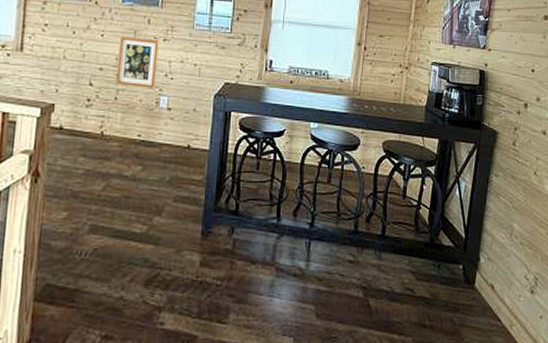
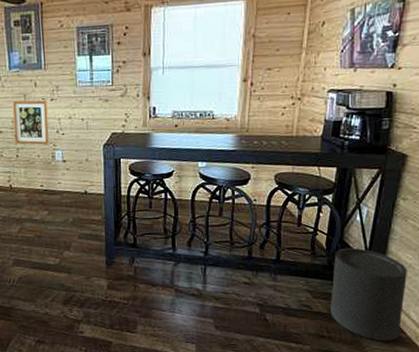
trash can: none [432,224,501,331] -> present [330,247,407,341]

